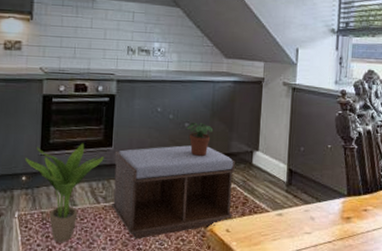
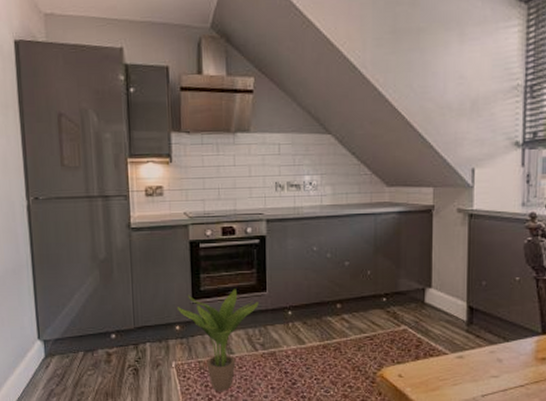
bench: present [112,145,235,239] -> none [269,285,405,387]
potted plant: present [186,123,214,156] -> none [347,261,378,296]

